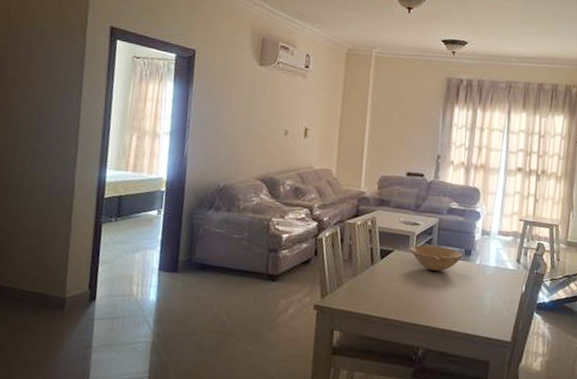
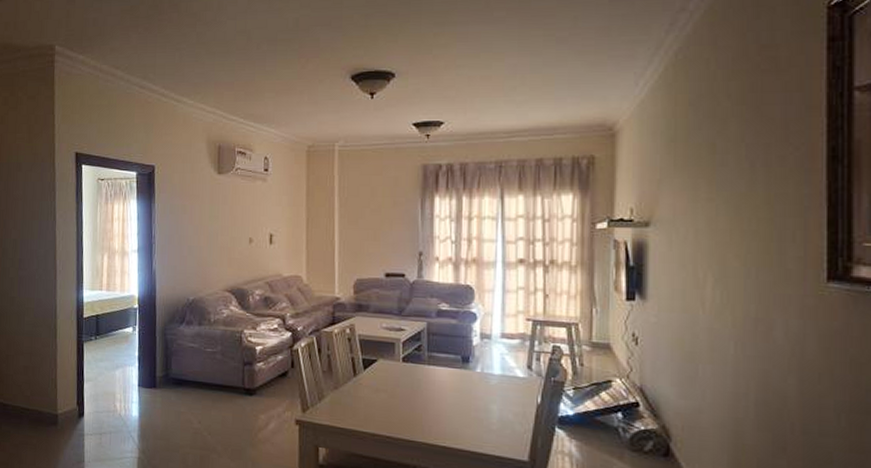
bowl: present [410,245,462,271] -> none [396,352,459,381]

